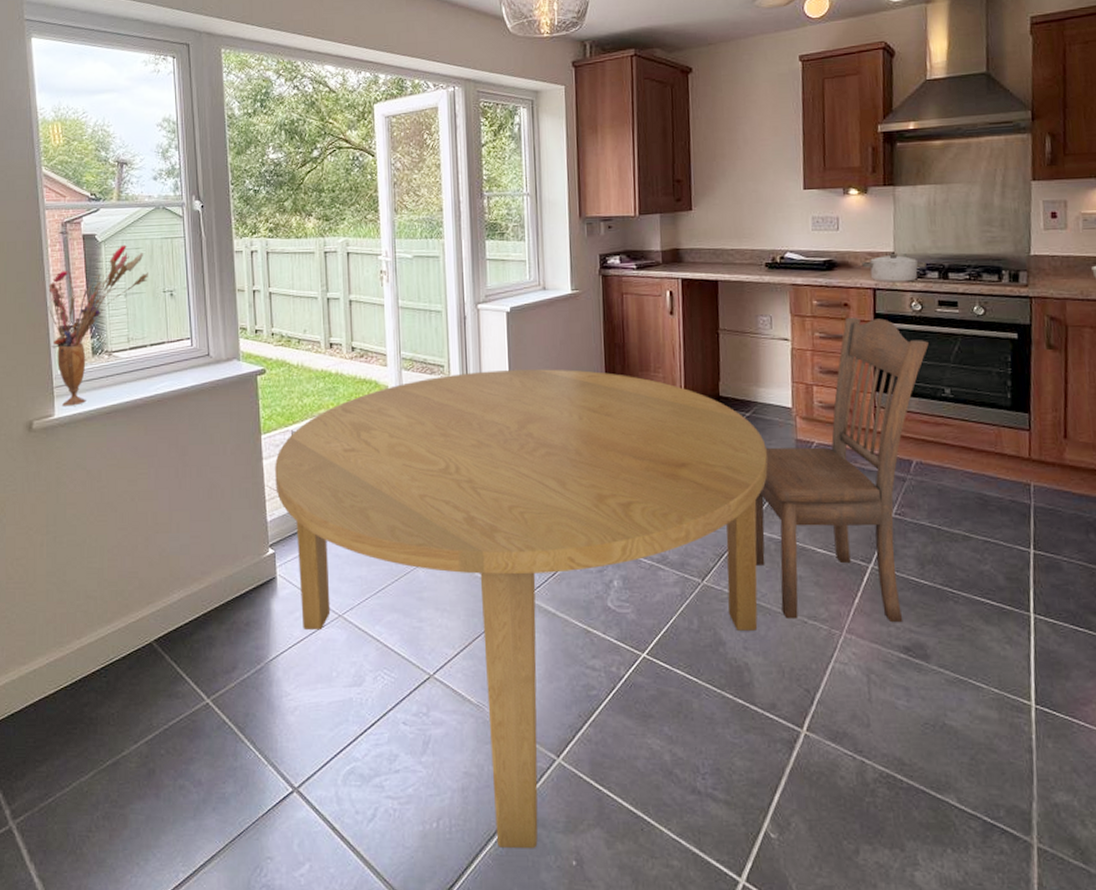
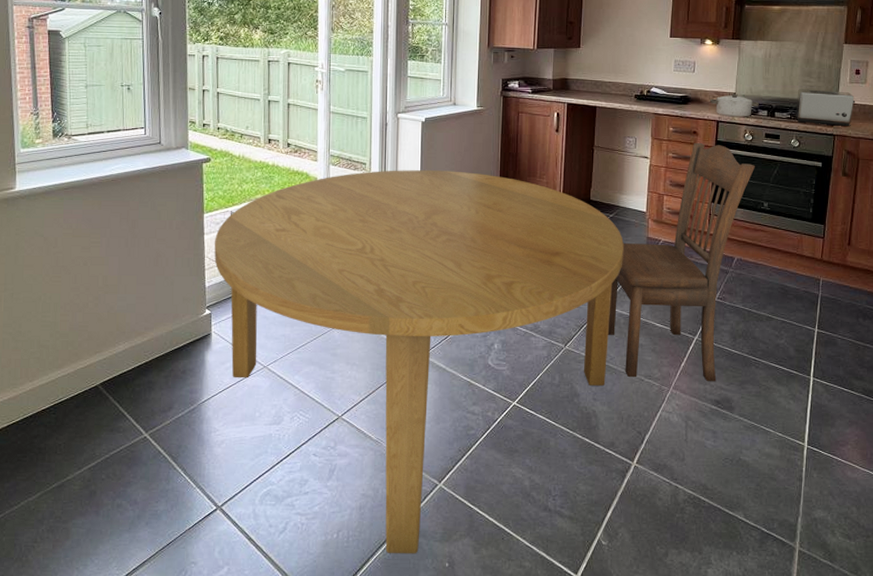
bouquet: present [47,245,148,406] -> none [12,42,108,181]
toaster: none [975,241,1055,286] -> present [795,89,856,127]

